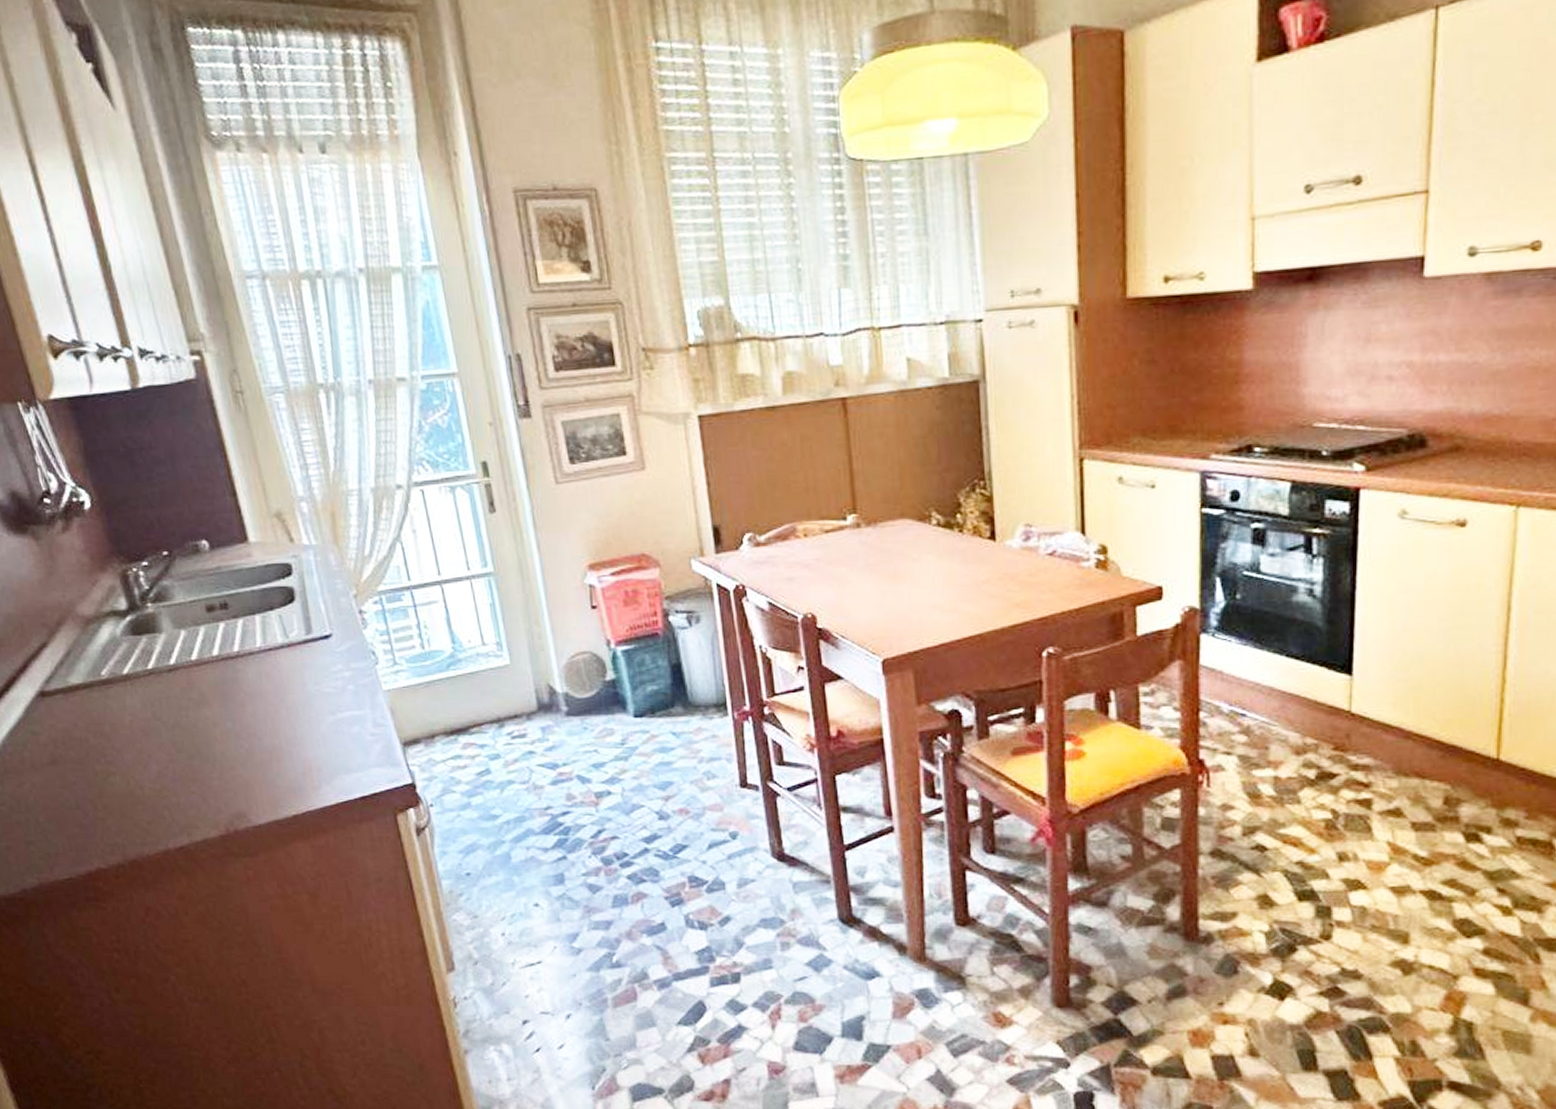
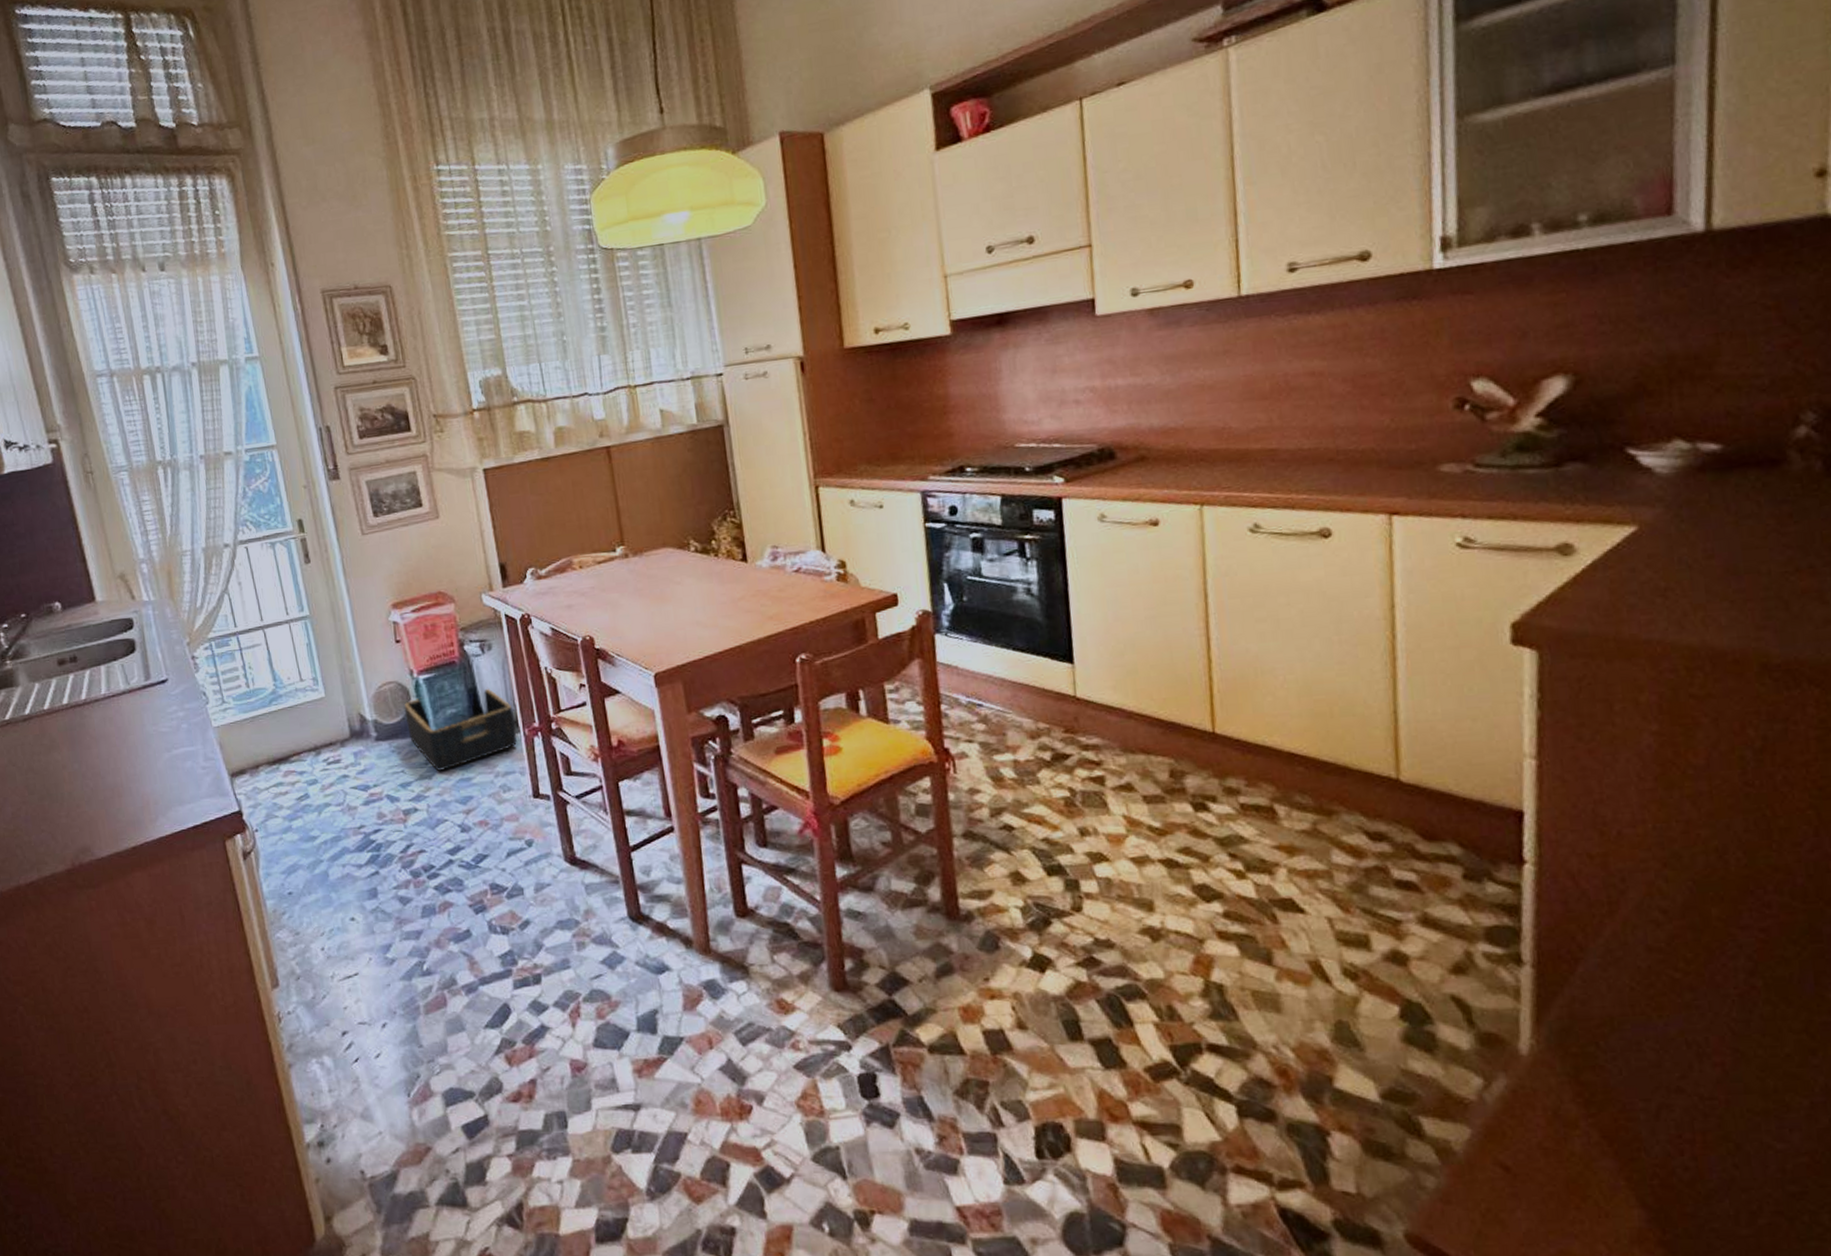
basket: none [599,663,726,752] -> present [404,687,518,771]

